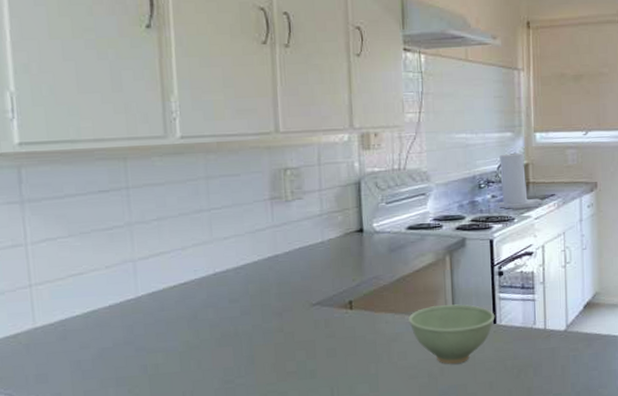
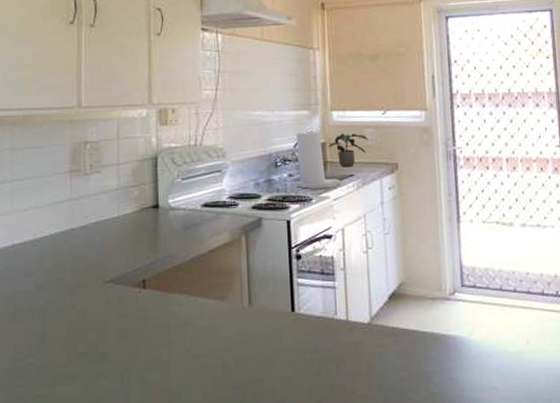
bowl: present [409,304,495,364] -> none [203,288,293,354]
potted plant: none [530,154,571,187] -> present [328,133,369,167]

